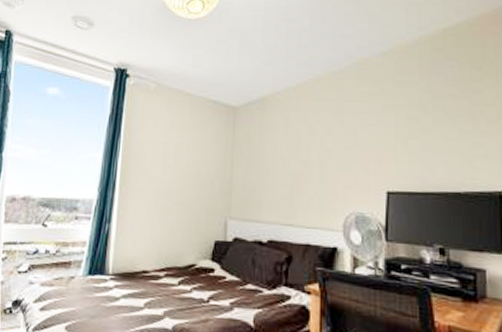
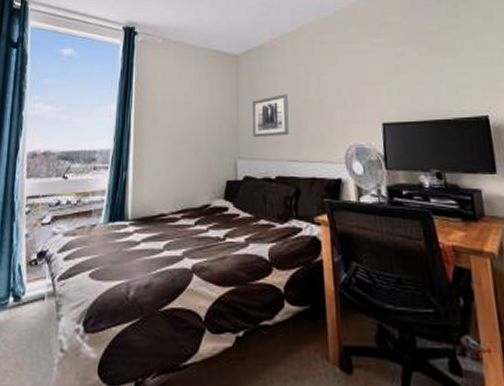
wall art: none [246,153,287,198] -> present [252,94,290,138]

